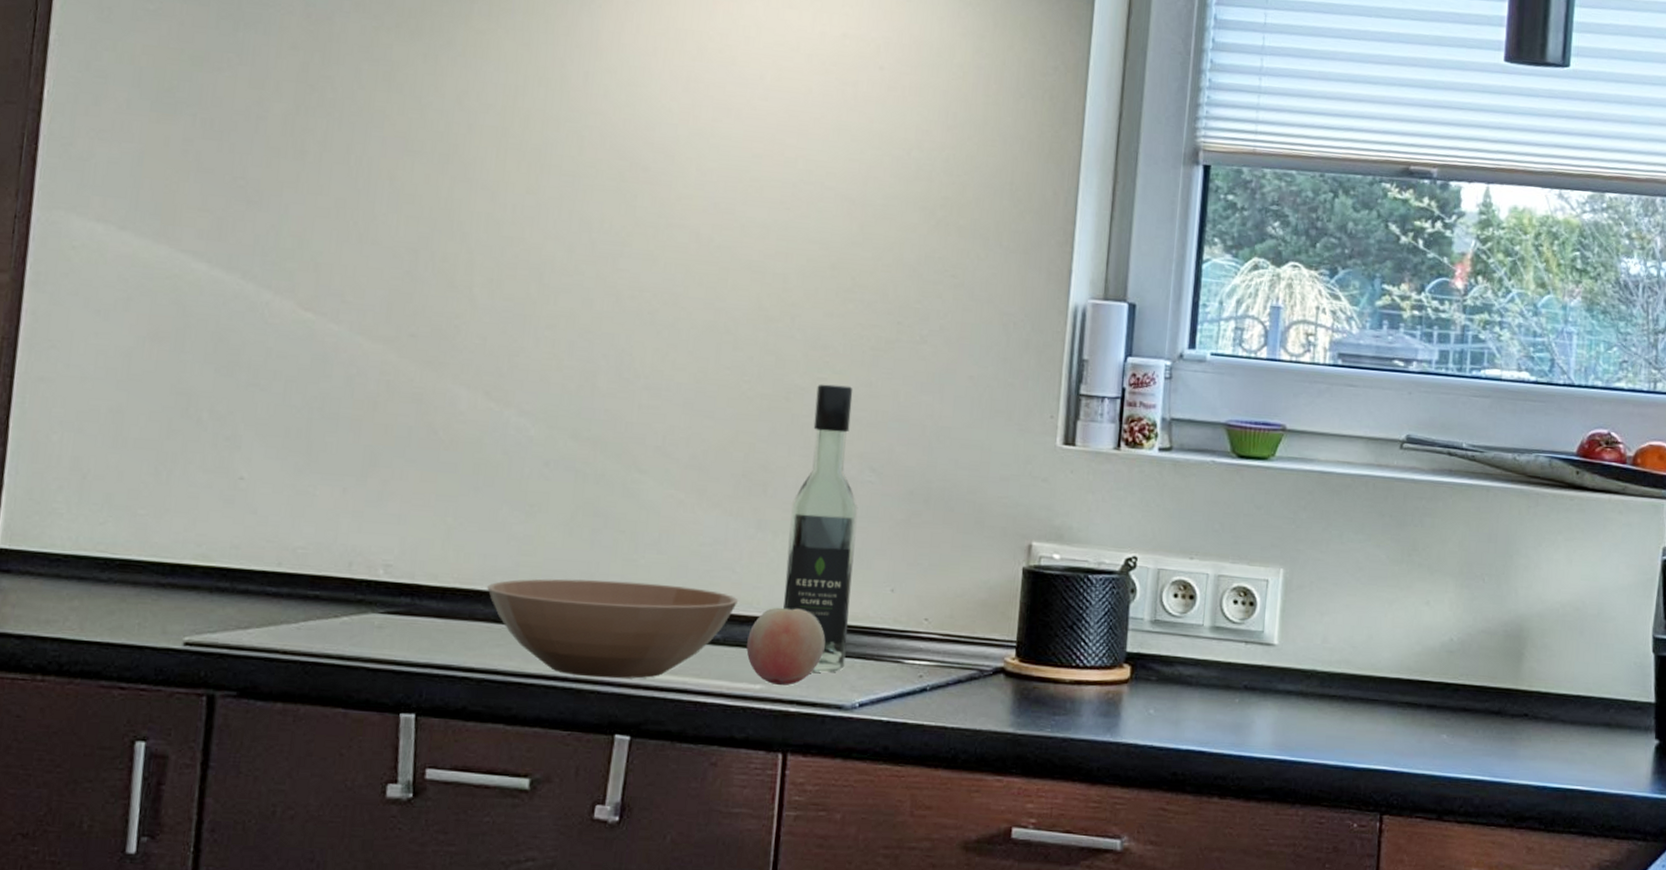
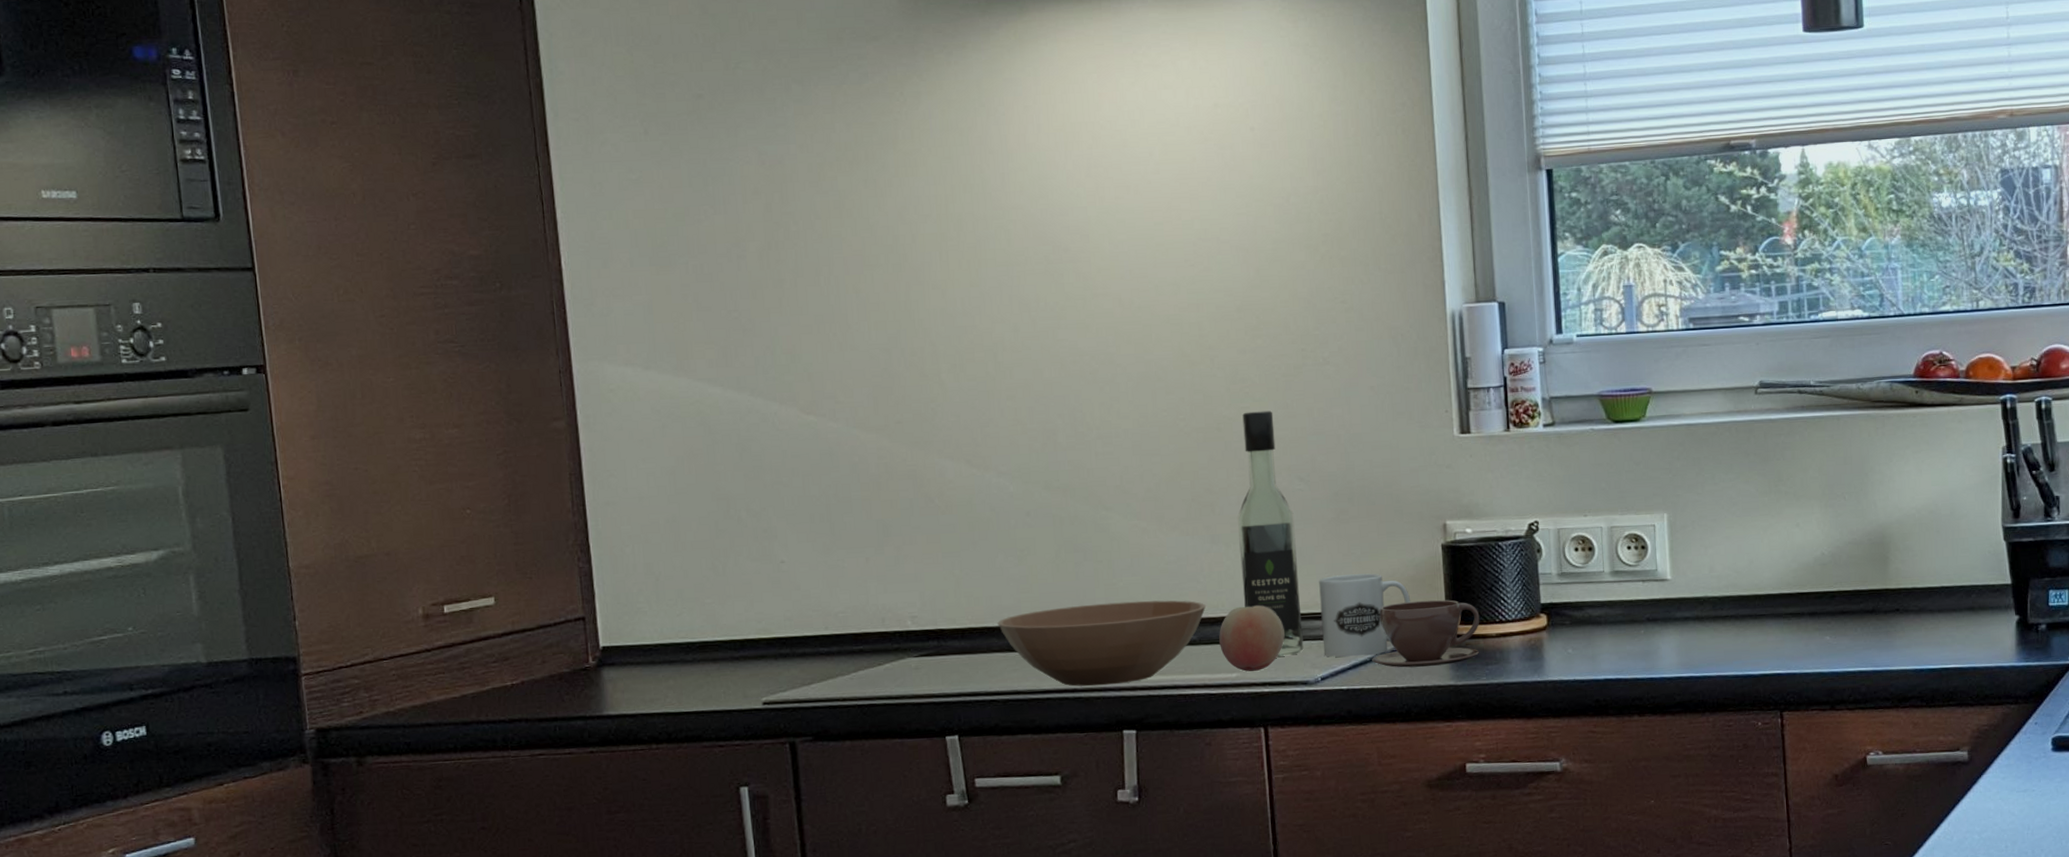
mug: none [867,586,978,685] -> present [1319,573,1411,658]
teacup: none [921,628,1054,708] -> present [1372,599,1480,668]

